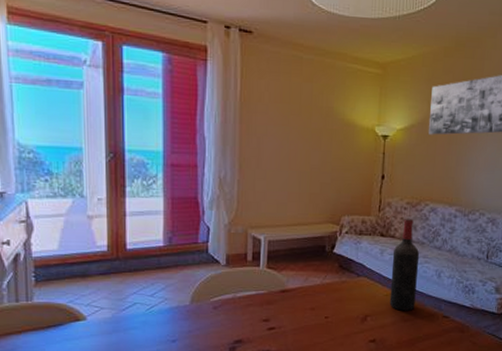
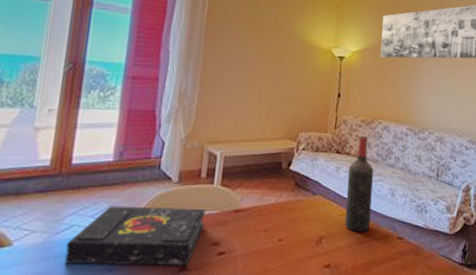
book: none [133,286,254,338] -> present [64,206,206,266]

